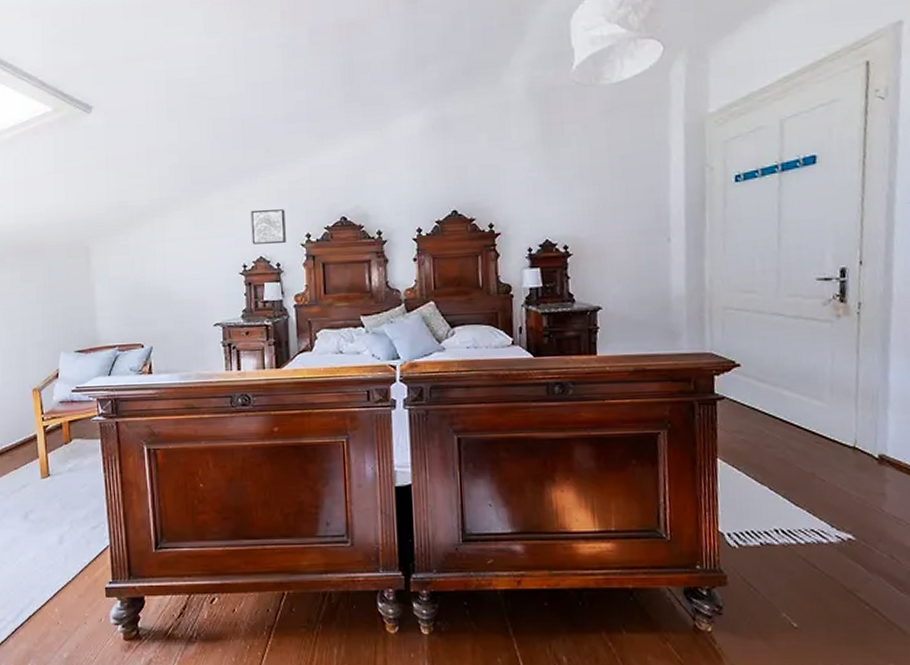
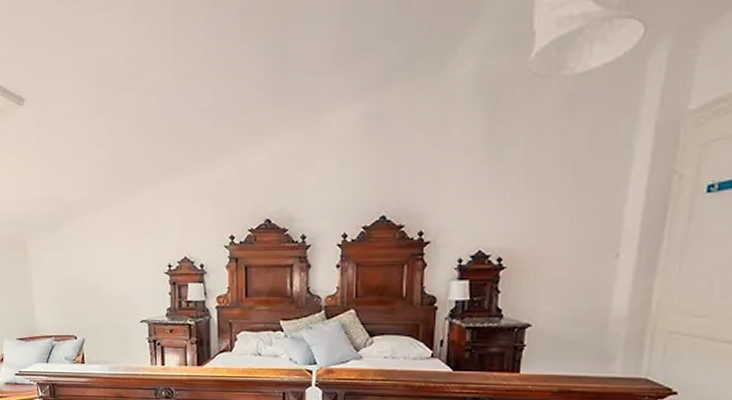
wall art: present [251,209,286,244] -> none [176,209,210,245]

